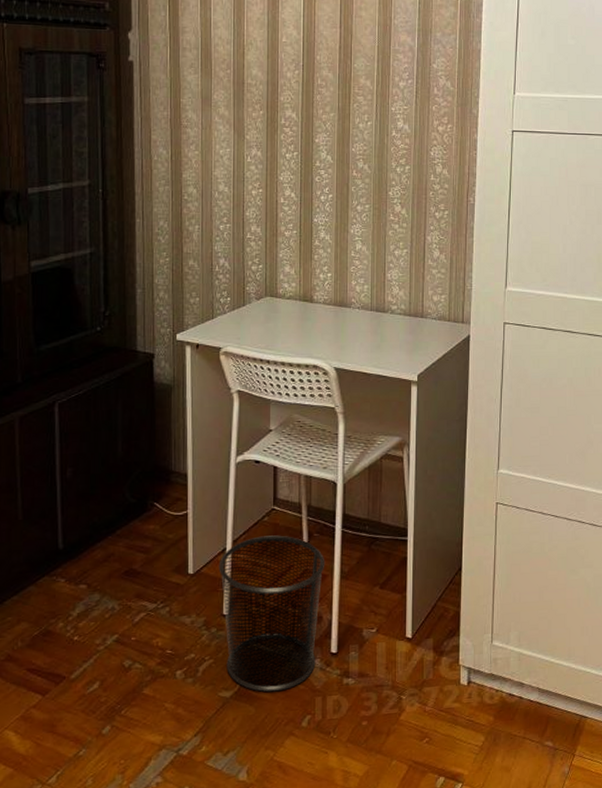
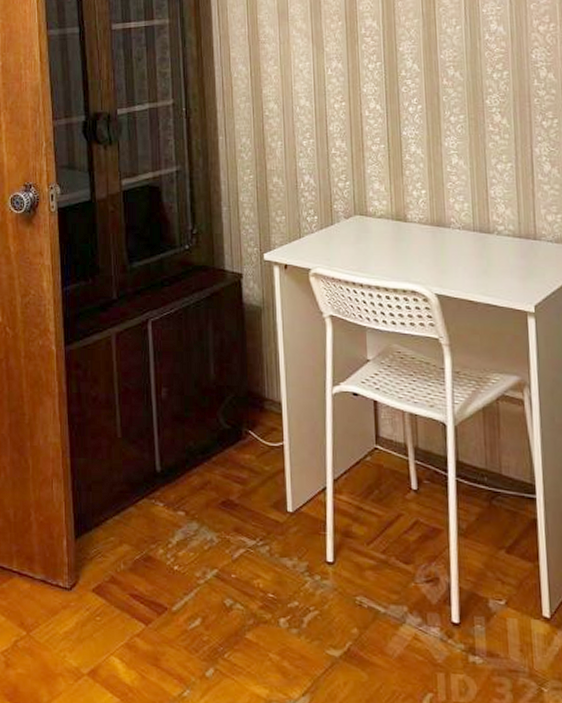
waste bin: present [218,535,325,692] -> none [319,477,439,659]

